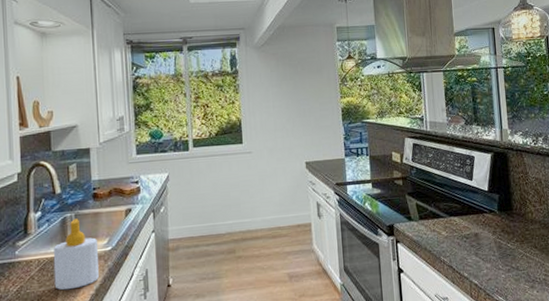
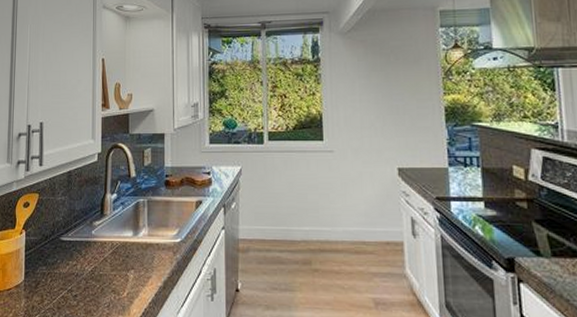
soap bottle: present [53,218,99,290] -> none [125,205,167,278]

